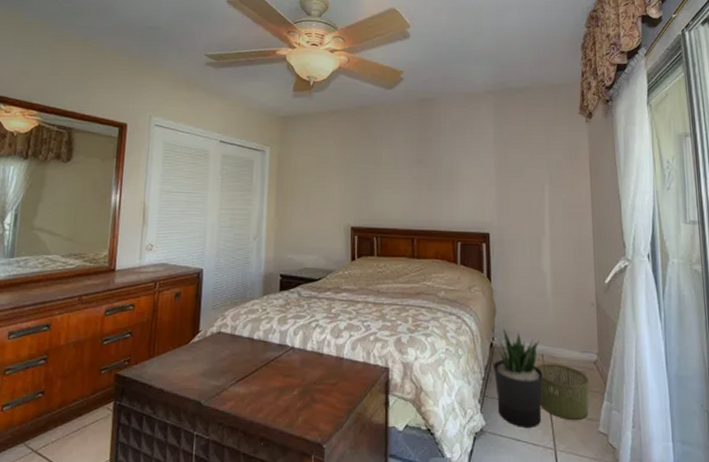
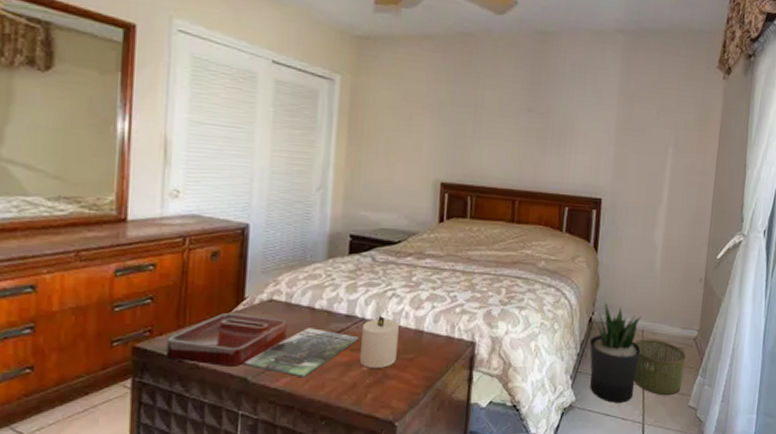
decorative tray: none [140,343,232,391] -> present [166,312,287,366]
magazine: none [197,356,290,401] -> present [243,328,359,378]
candle: none [291,345,322,392] -> present [360,316,399,368]

